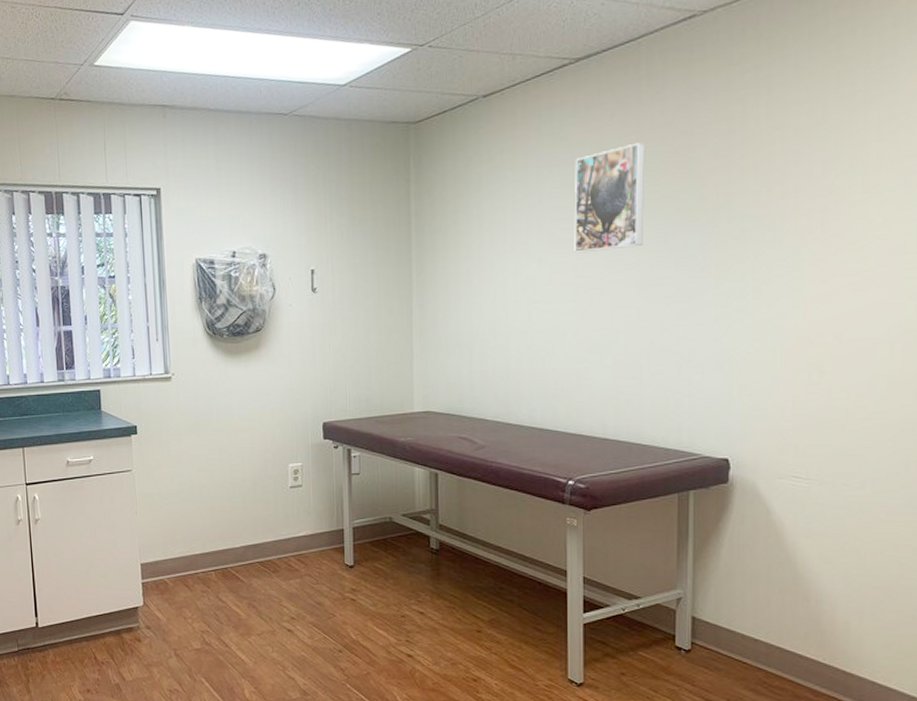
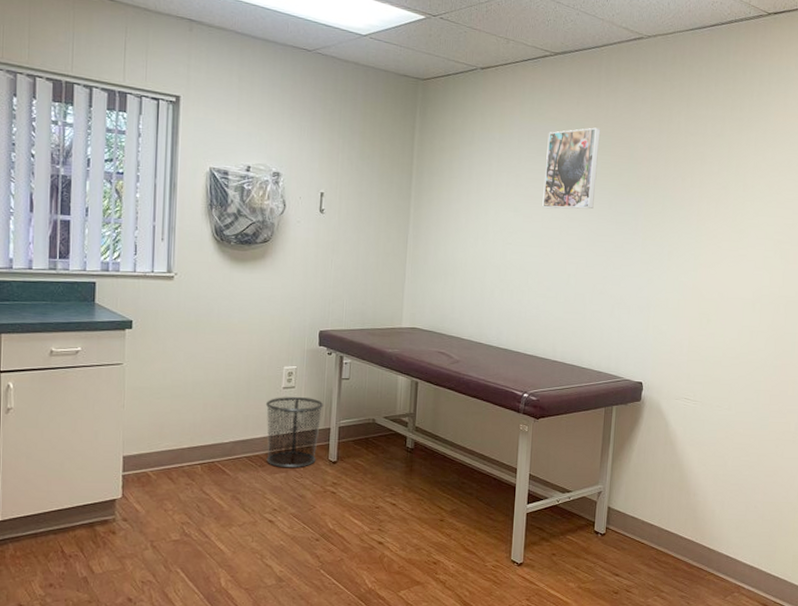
waste bin: none [273,497,335,574] -> present [265,397,324,468]

